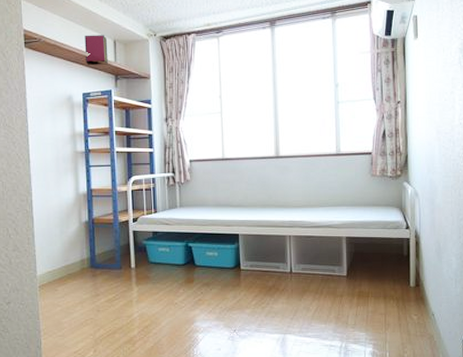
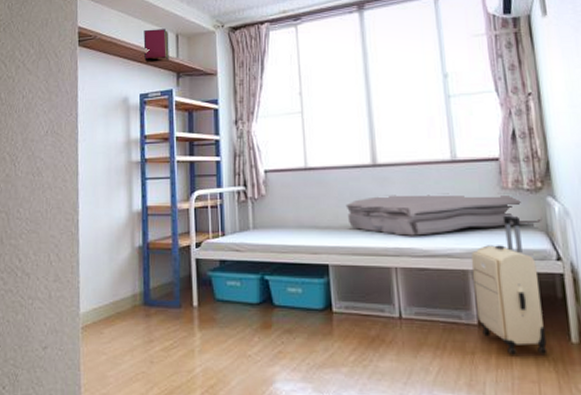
blanket: none [254,179,399,212] -> present [345,193,543,236]
suitcase: none [345,195,393,297] -> present [471,213,548,357]

